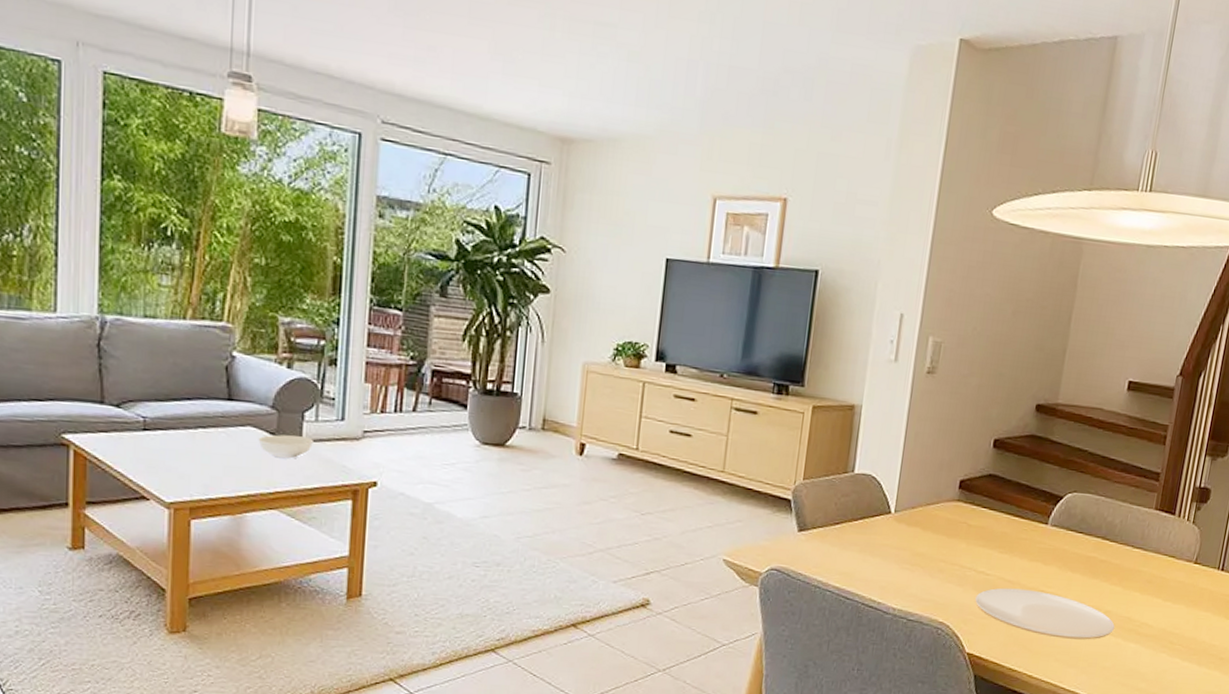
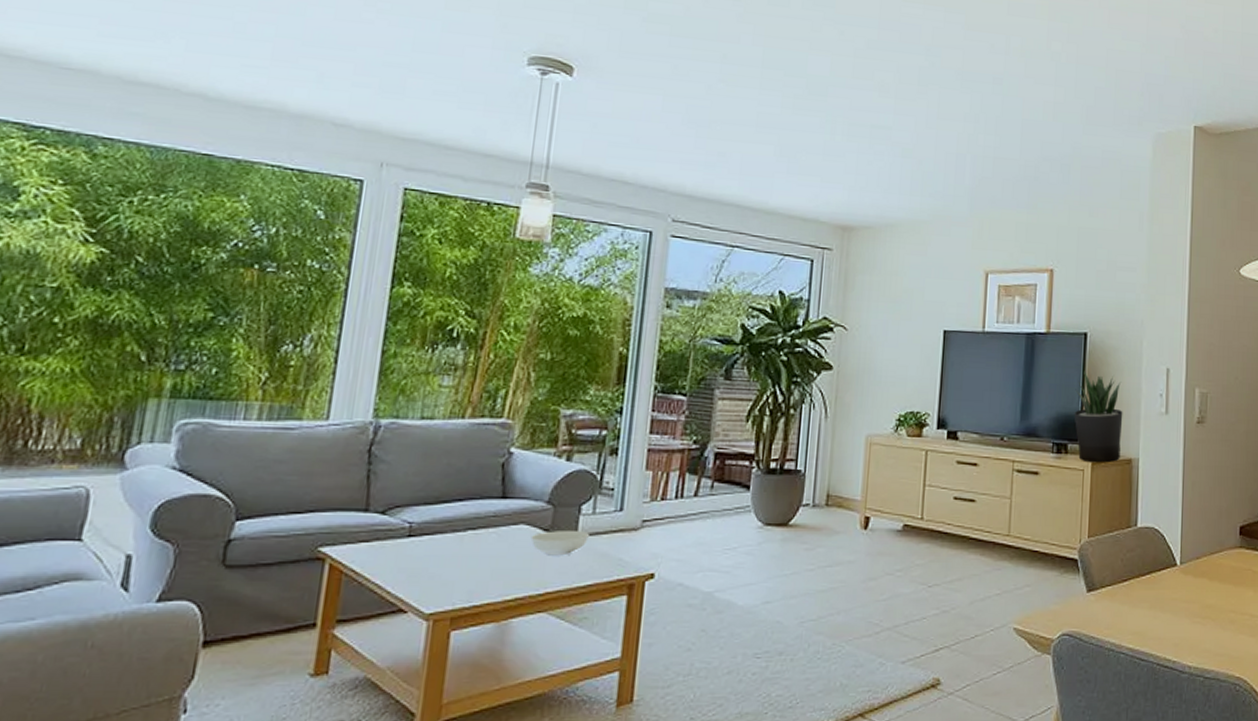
planter: none [798,310,851,408] -> present [1074,370,1123,463]

